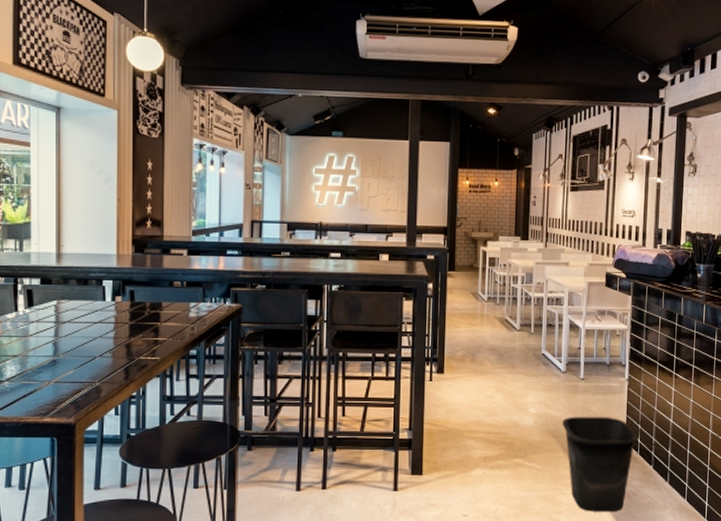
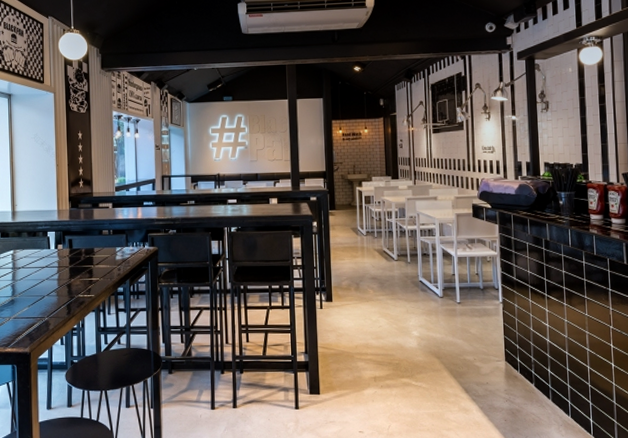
waste bin: present [562,416,639,512] -> none [444,337,518,428]

